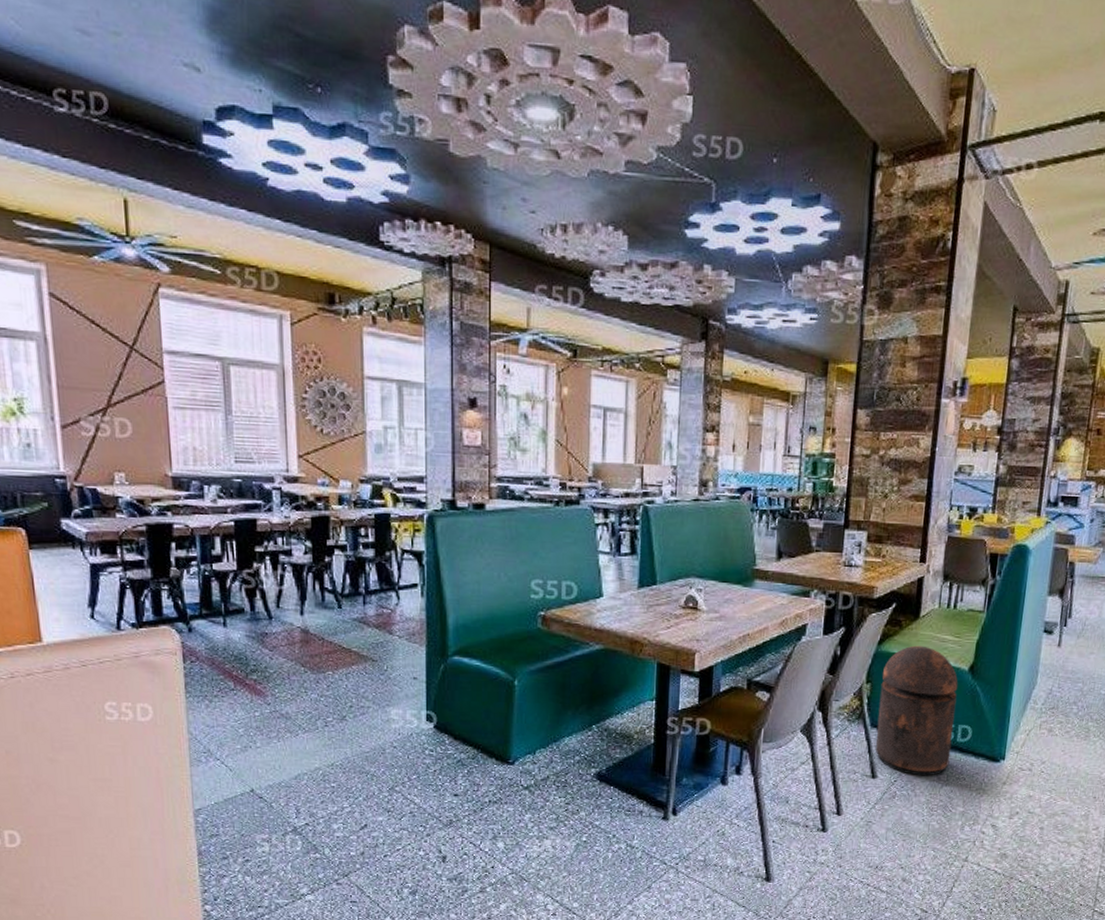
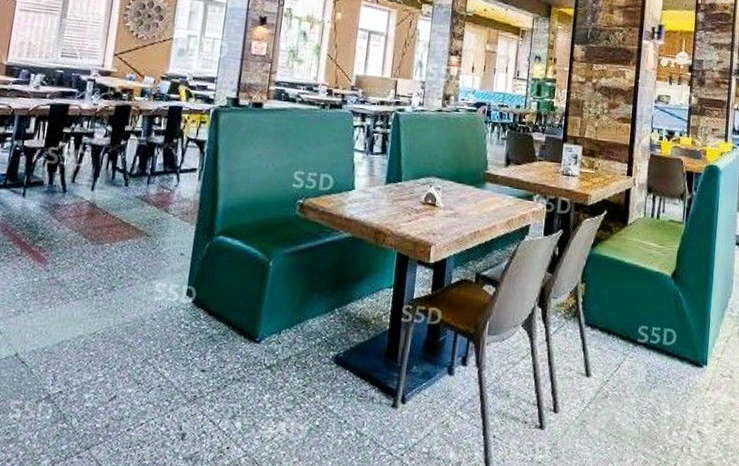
trash can: present [875,645,958,776] -> none [589,250,663,378]

